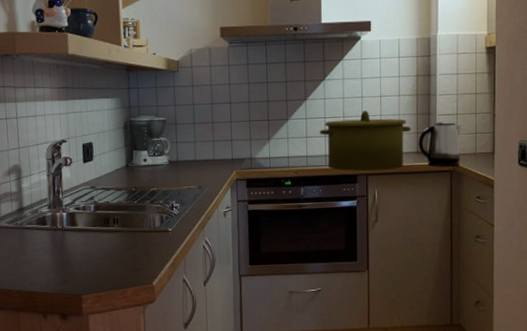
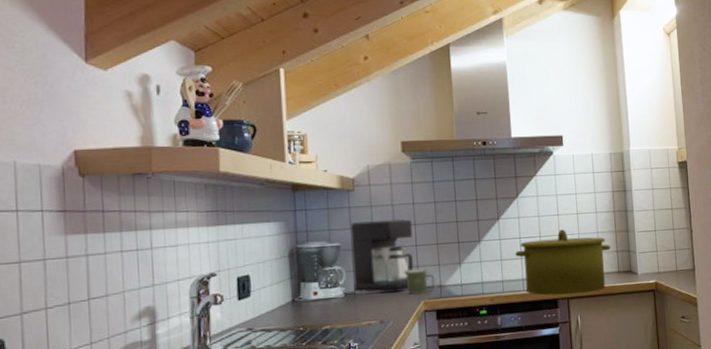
coffee maker: none [174,98,229,162] -> present [350,219,414,293]
mug: none [221,142,247,165] -> present [405,269,436,295]
kettle: present [418,121,461,167] -> none [618,238,662,287]

